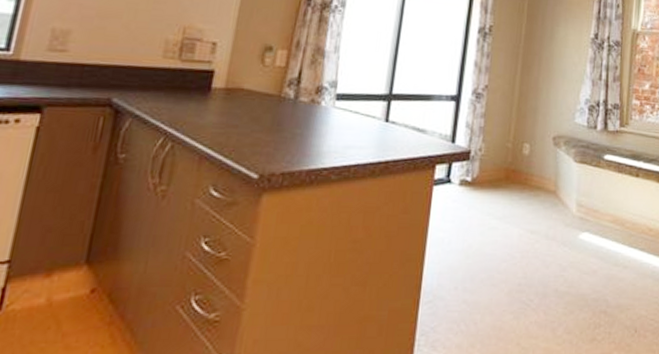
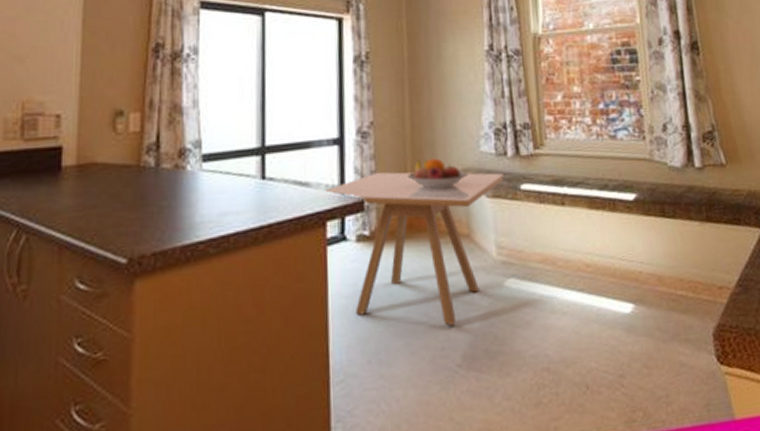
dining table: none [440,128,591,266] -> present [326,171,504,326]
fruit bowl: none [510,122,562,150] -> present [407,158,468,189]

